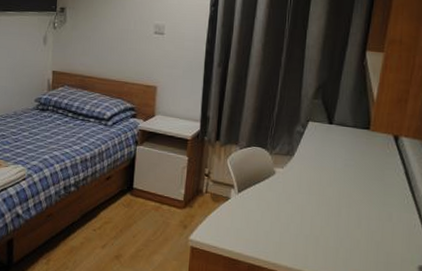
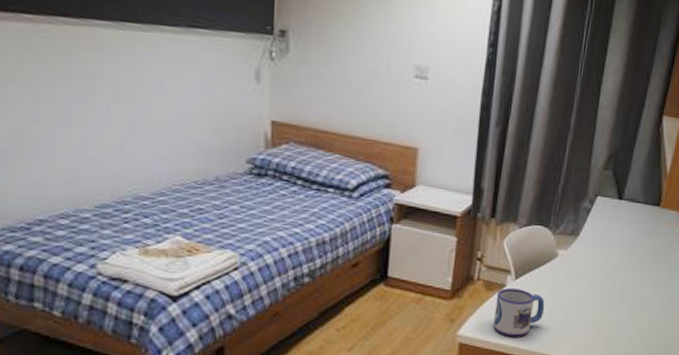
mug: none [220,200,266,244] -> present [493,287,545,337]

